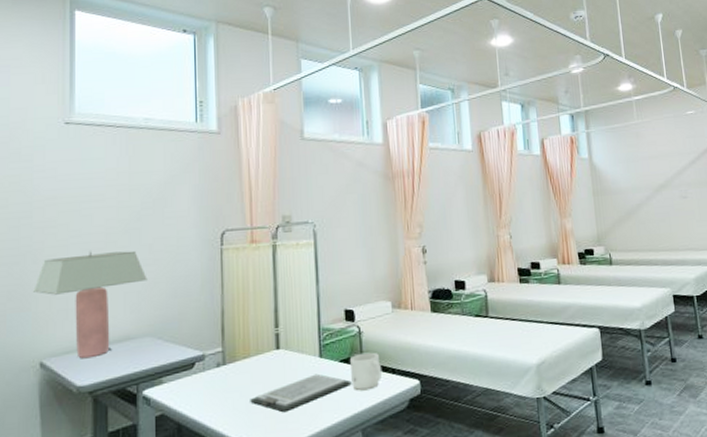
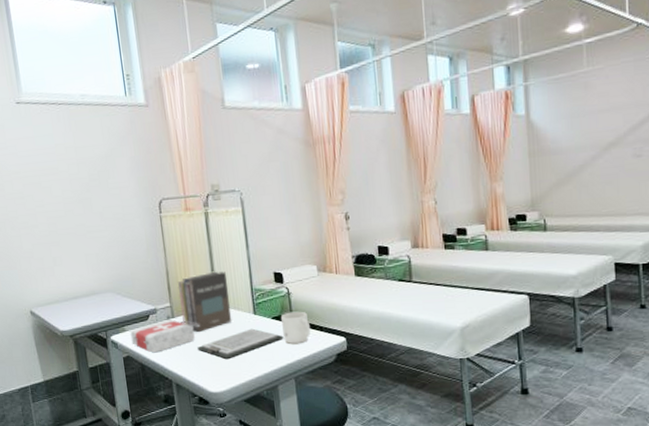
table lamp: present [33,250,147,359] -> none [16,218,103,309]
first-aid kit: none [168,367,257,409] -> present [130,320,201,353]
books: none [233,309,294,381] -> present [177,271,232,332]

